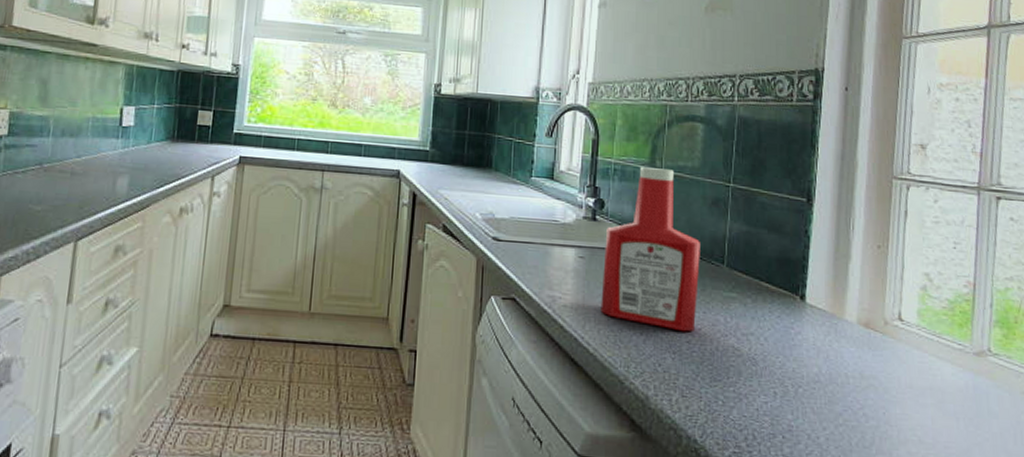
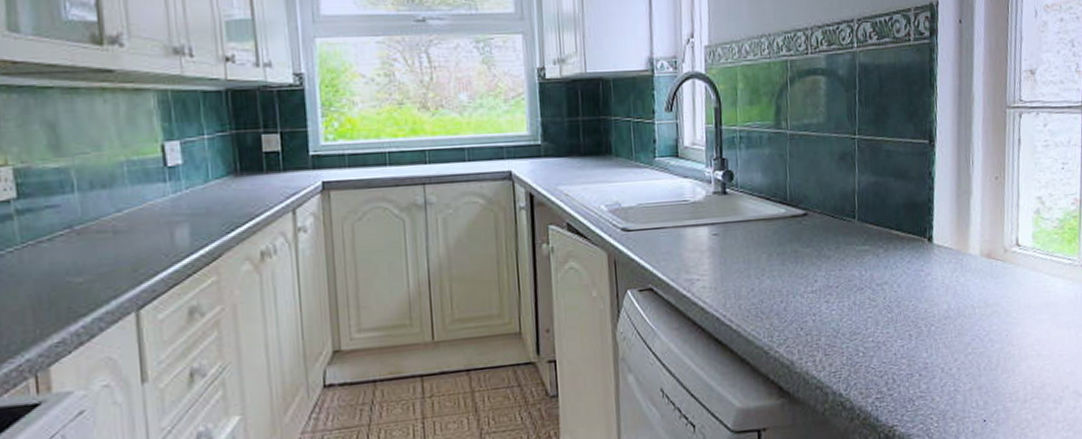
ketchup bottle: present [600,167,700,332] -> none [738,129,833,293]

